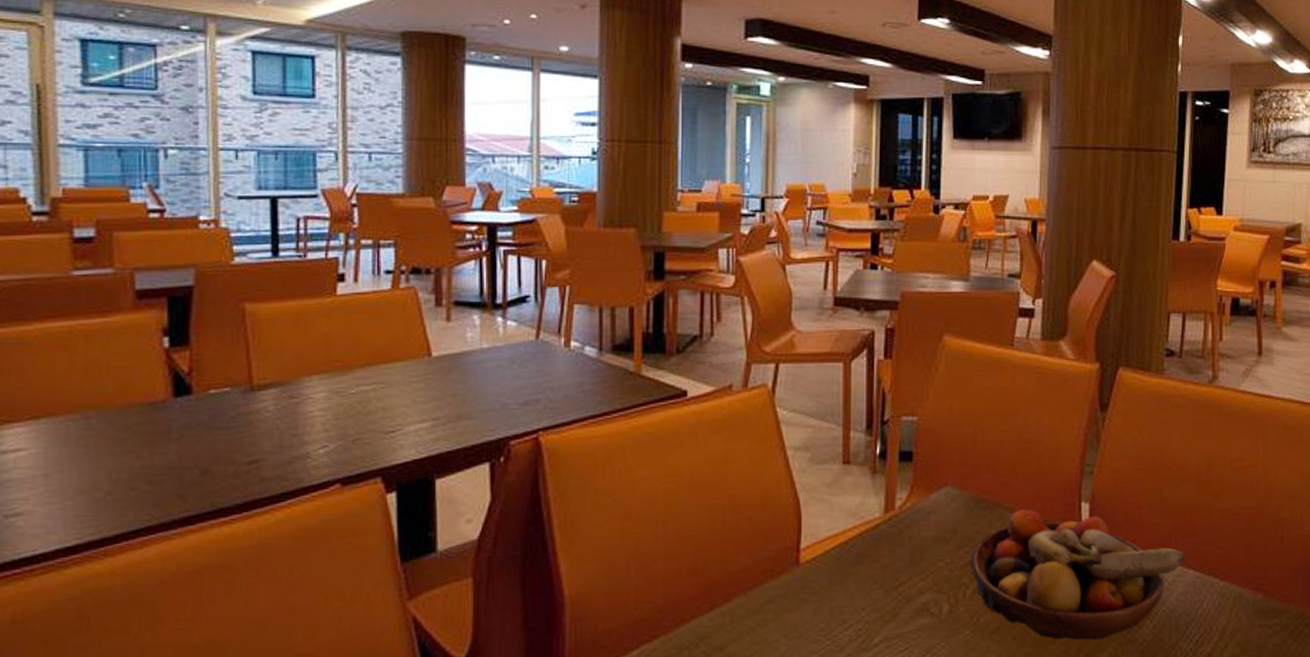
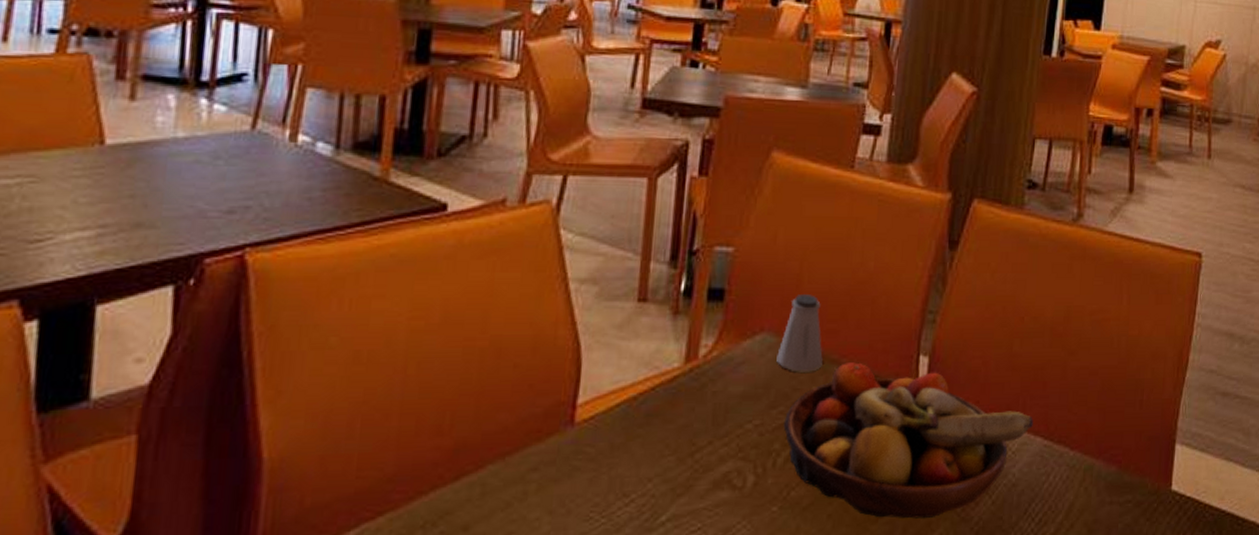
saltshaker: none [960,454,998,519] -> present [776,295,823,372]

